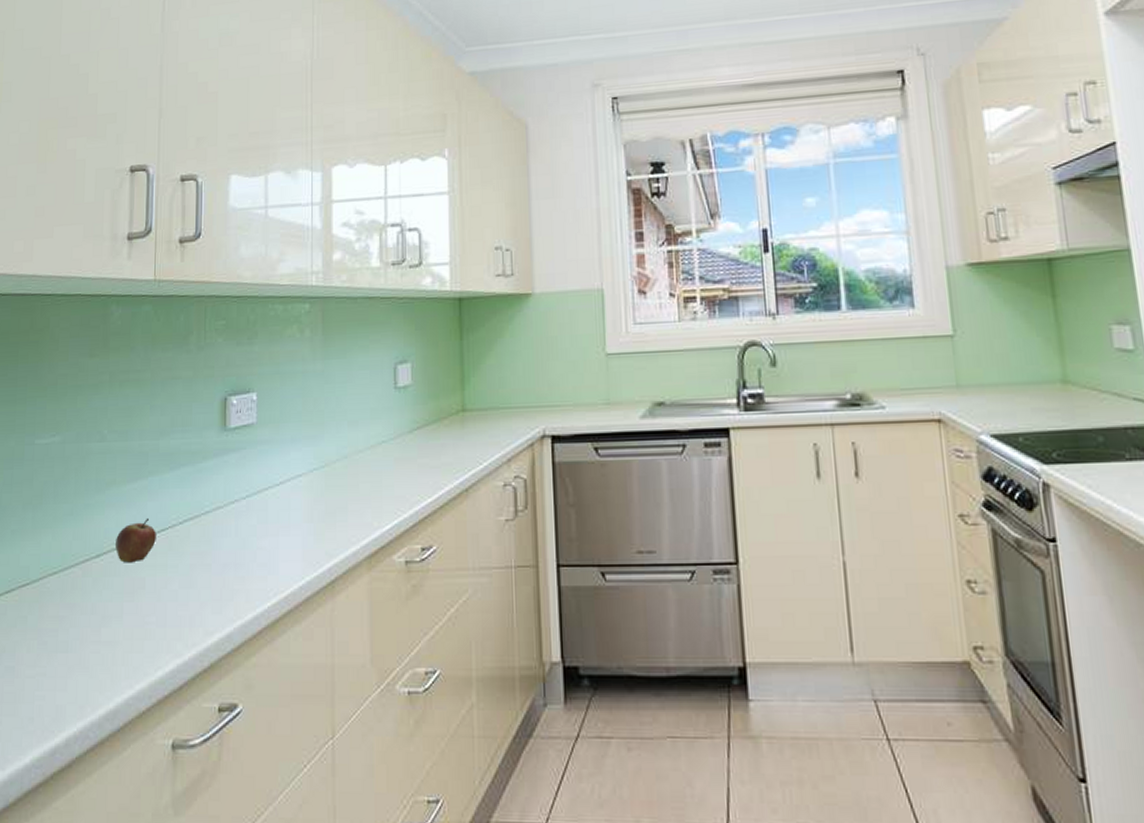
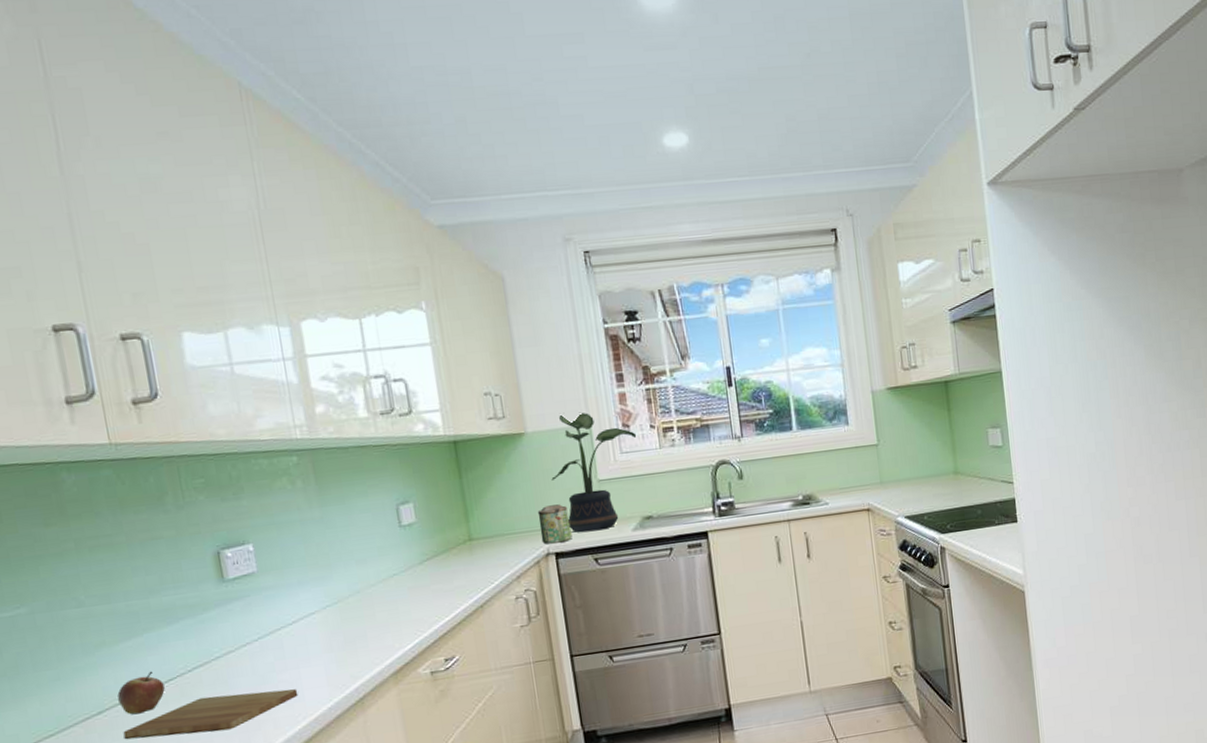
cutting board: none [113,554,273,596] -> present [123,689,298,740]
canister: none [537,378,572,426] -> present [537,504,572,545]
potted plant: none [555,273,654,415] -> present [551,412,637,533]

